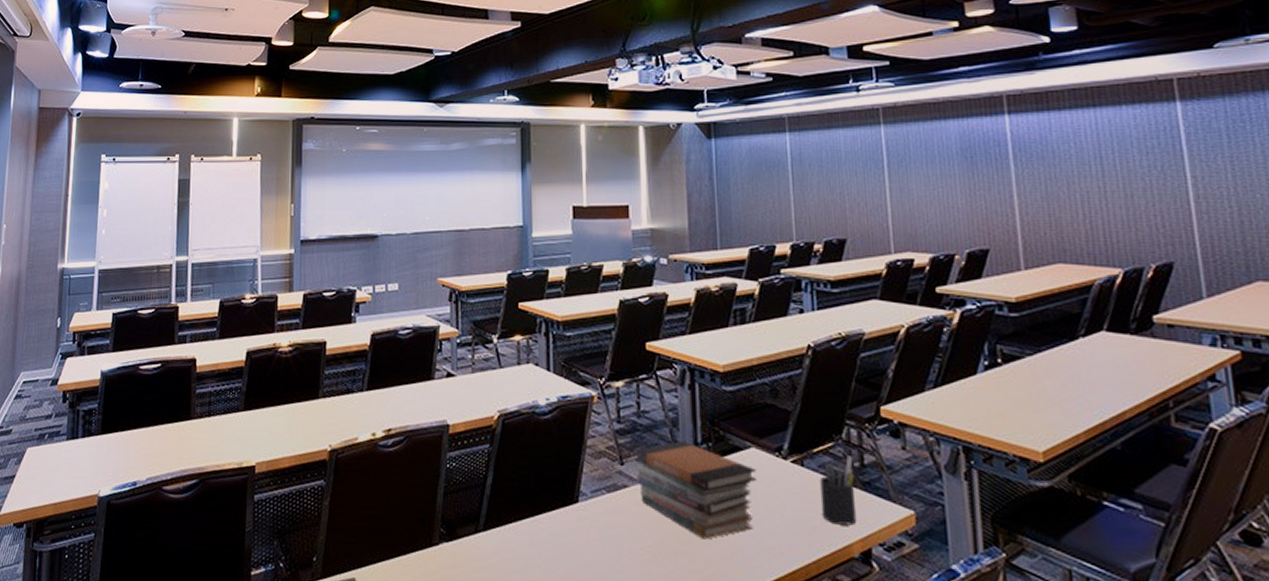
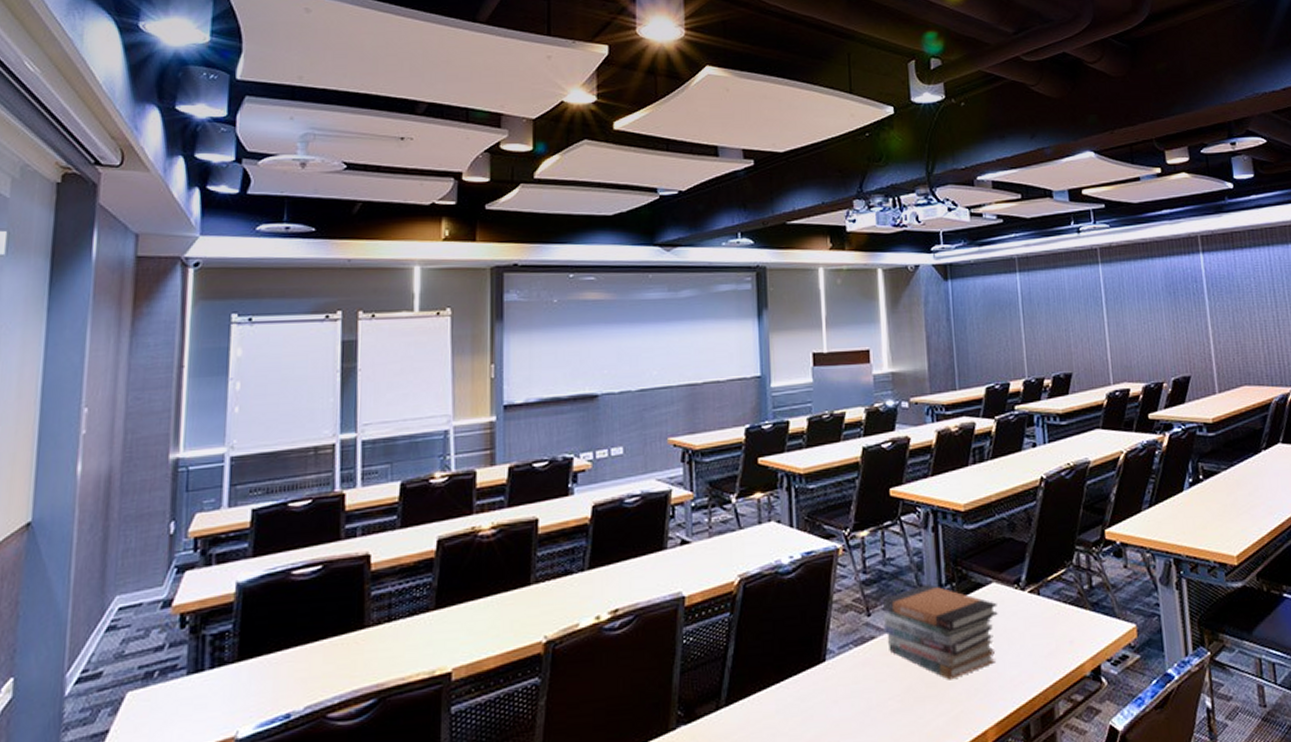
pen holder: present [819,456,857,526] -> none [1054,579,1088,647]

